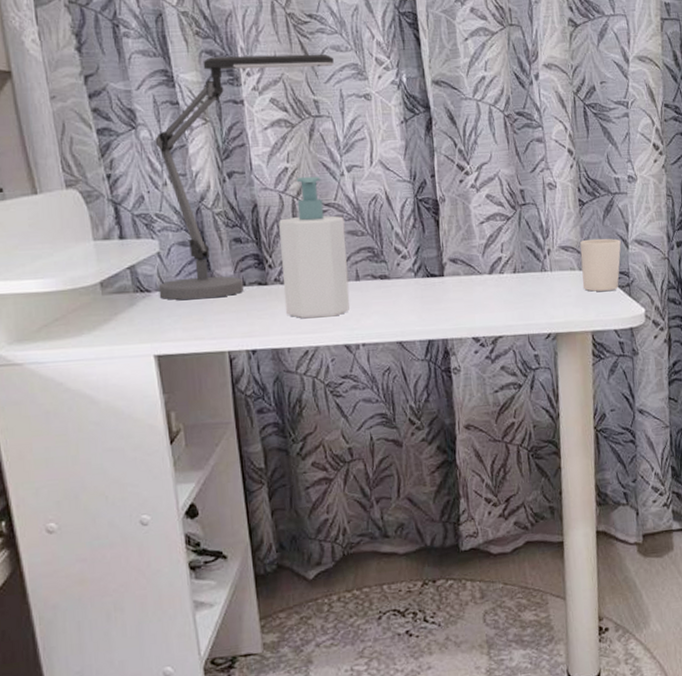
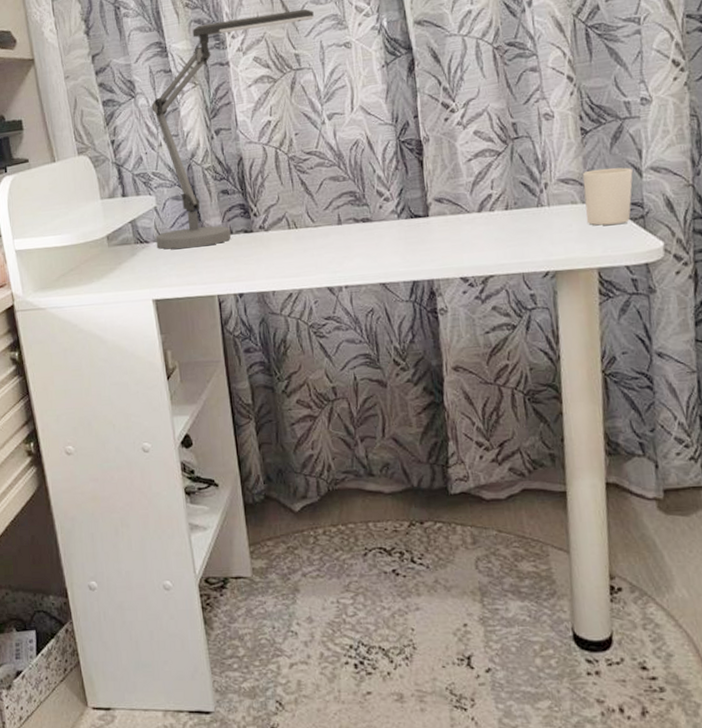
soap bottle: present [279,176,350,319] -> none [263,126,332,263]

